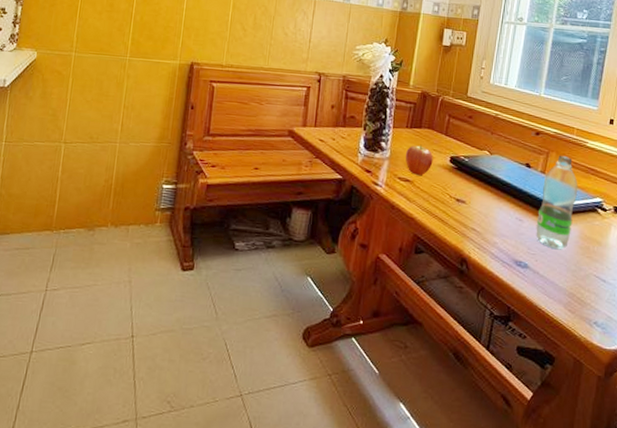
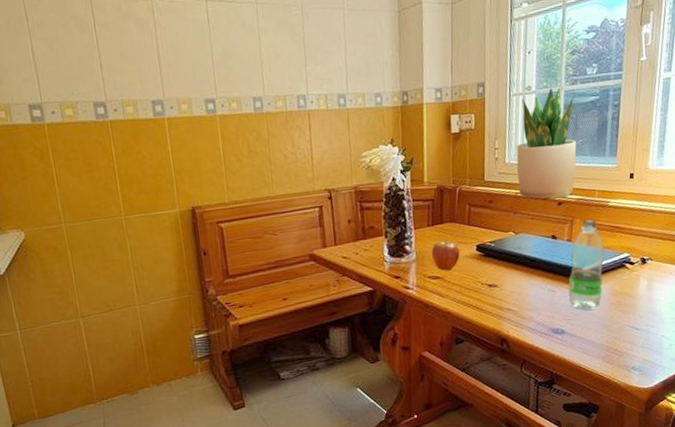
planter: none [499,23,563,129] -> present [516,87,577,199]

